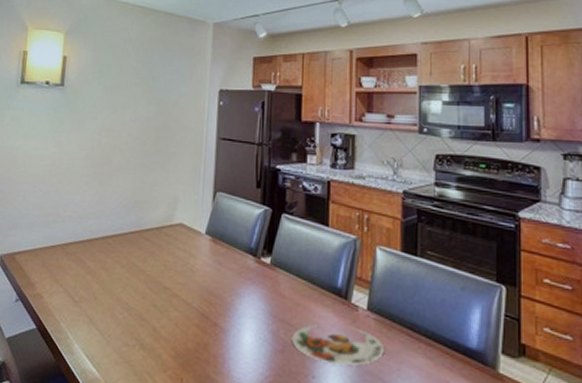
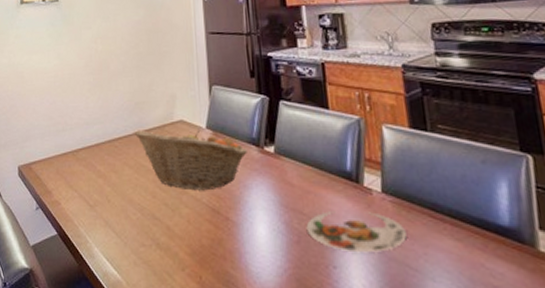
fruit basket: none [130,229,244,296] -> present [134,128,247,191]

